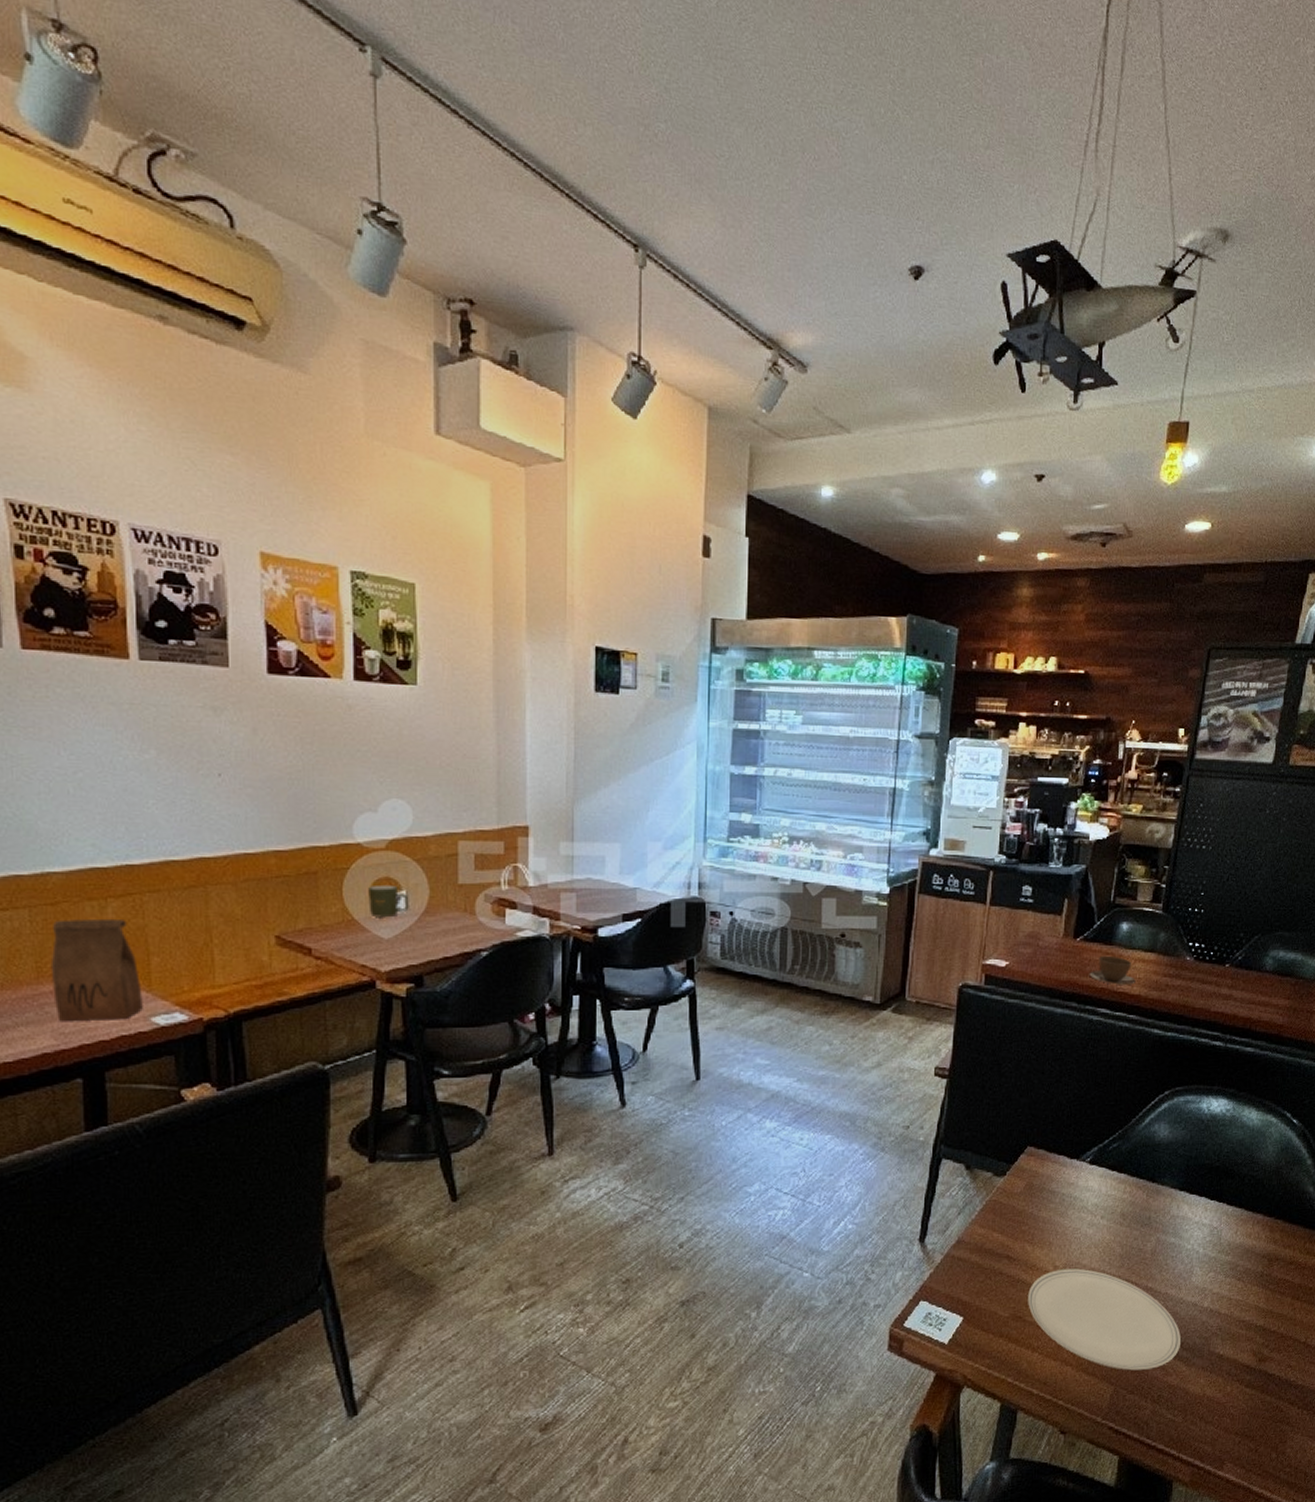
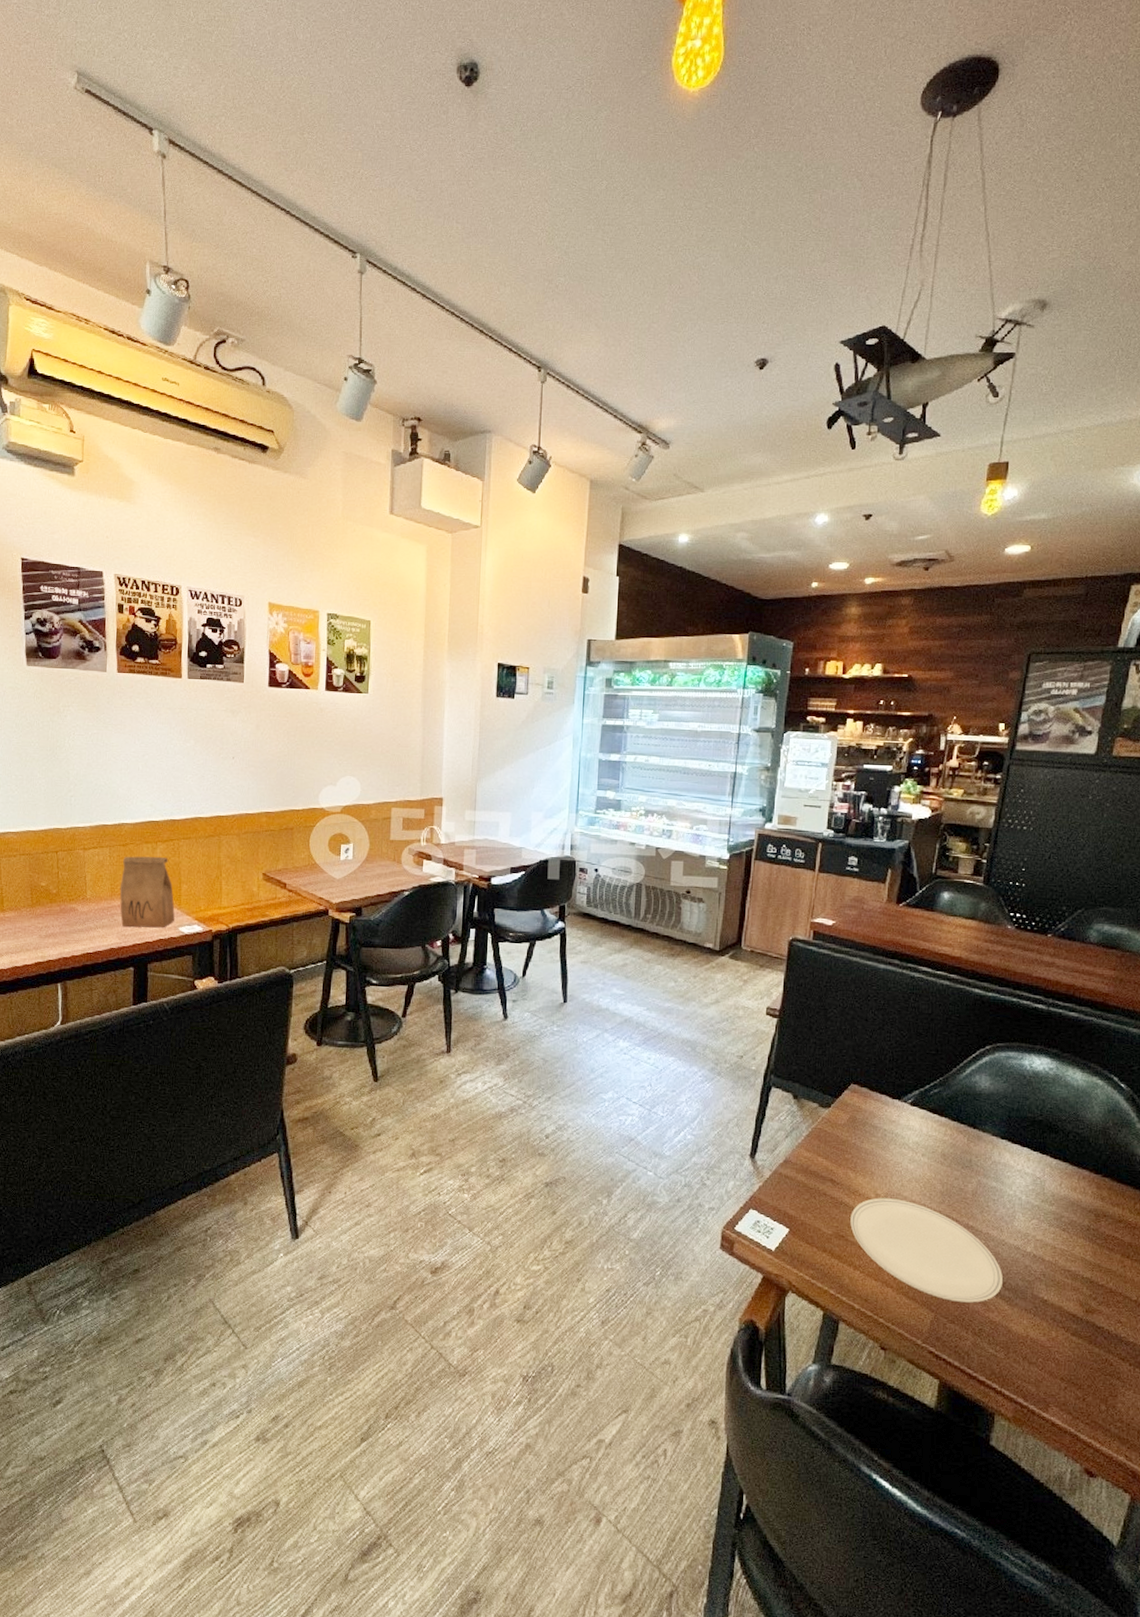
mug: present [368,884,409,918] -> none [326,838,355,864]
teacup: present [1089,955,1136,985] -> none [911,920,957,948]

